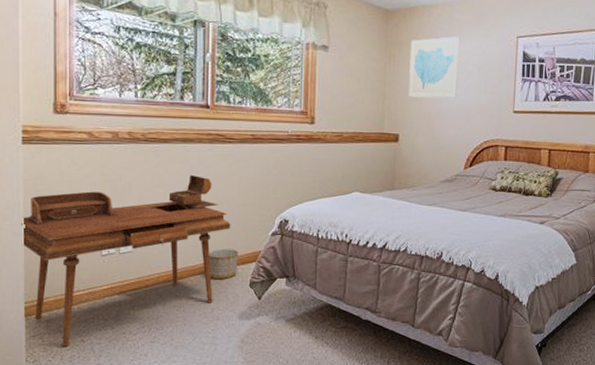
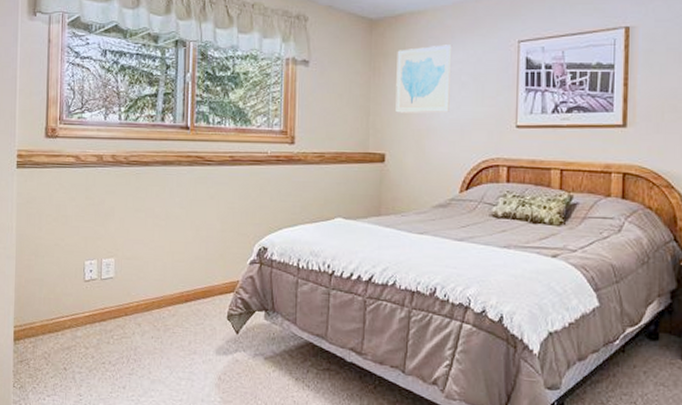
desk: present [21,174,231,346] -> none [13,198,209,373]
planter: present [208,249,239,280] -> none [186,277,216,311]

